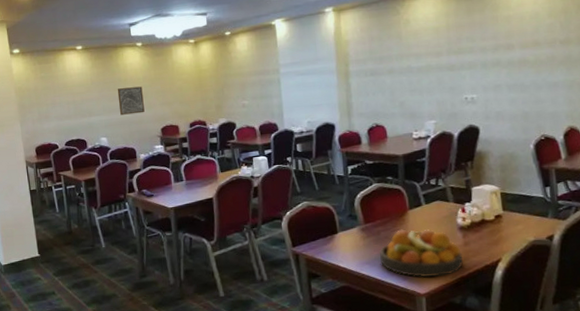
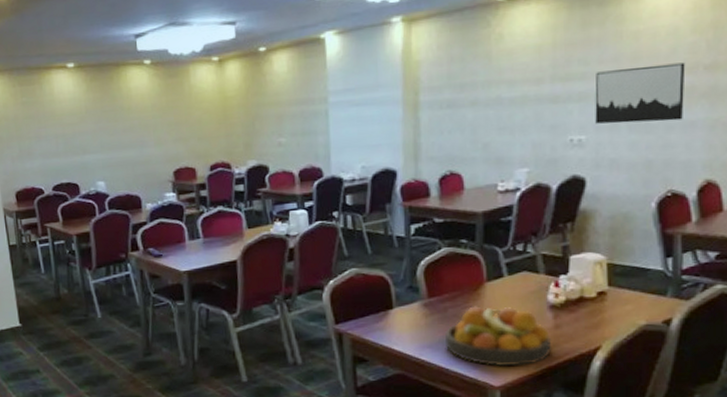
wall art: present [117,86,145,115] -> none [118,116,153,154]
wall art: none [480,39,548,86] -> present [595,62,686,124]

